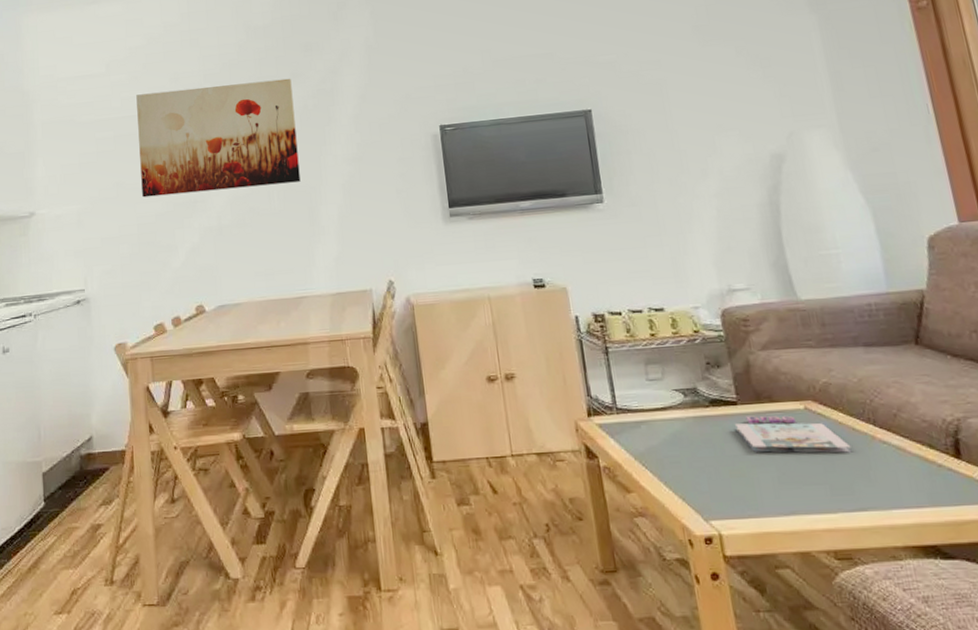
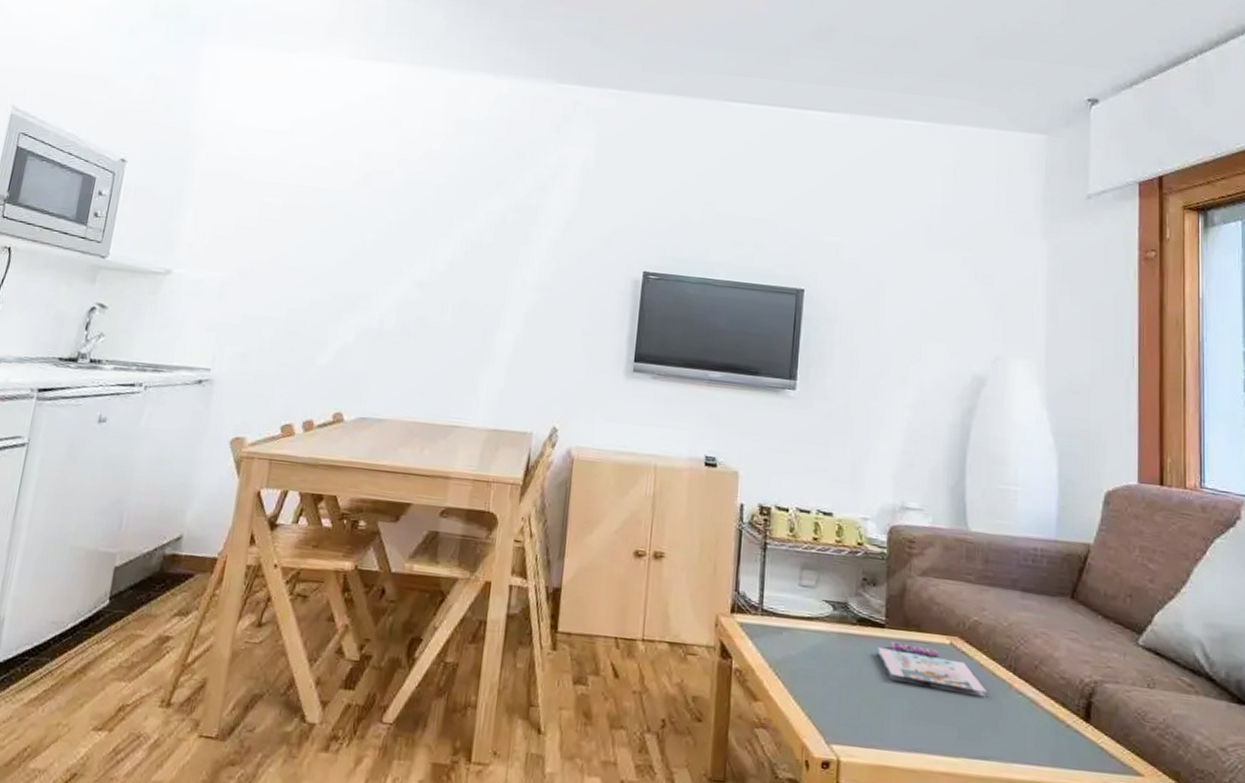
wall art: present [136,78,301,198] -> none [300,164,495,300]

